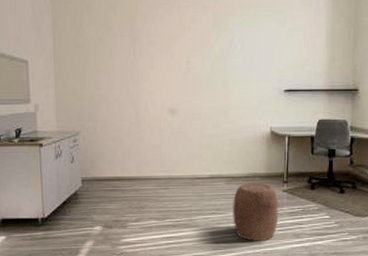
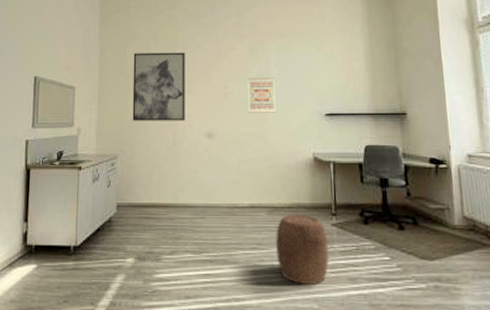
wall art: none [90,24,148,97] -> present [132,52,185,121]
wall art: none [210,52,239,89] -> present [247,77,276,113]

